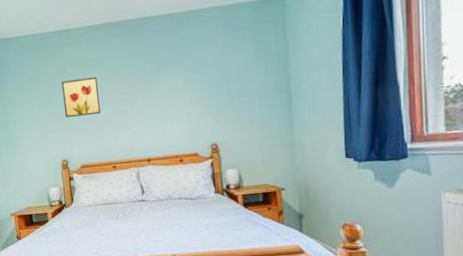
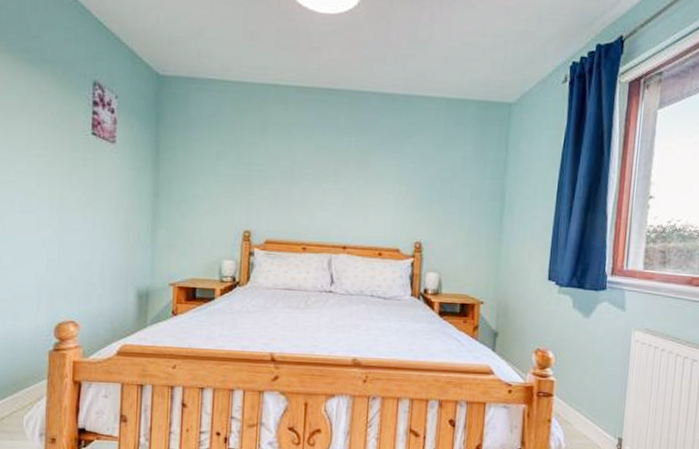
wall art: present [61,76,101,118] -> none [256,141,302,185]

